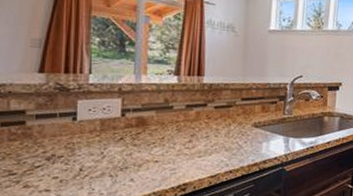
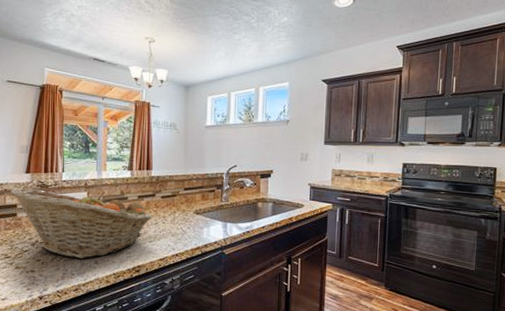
fruit basket: none [17,90,202,176] -> present [11,188,152,259]

